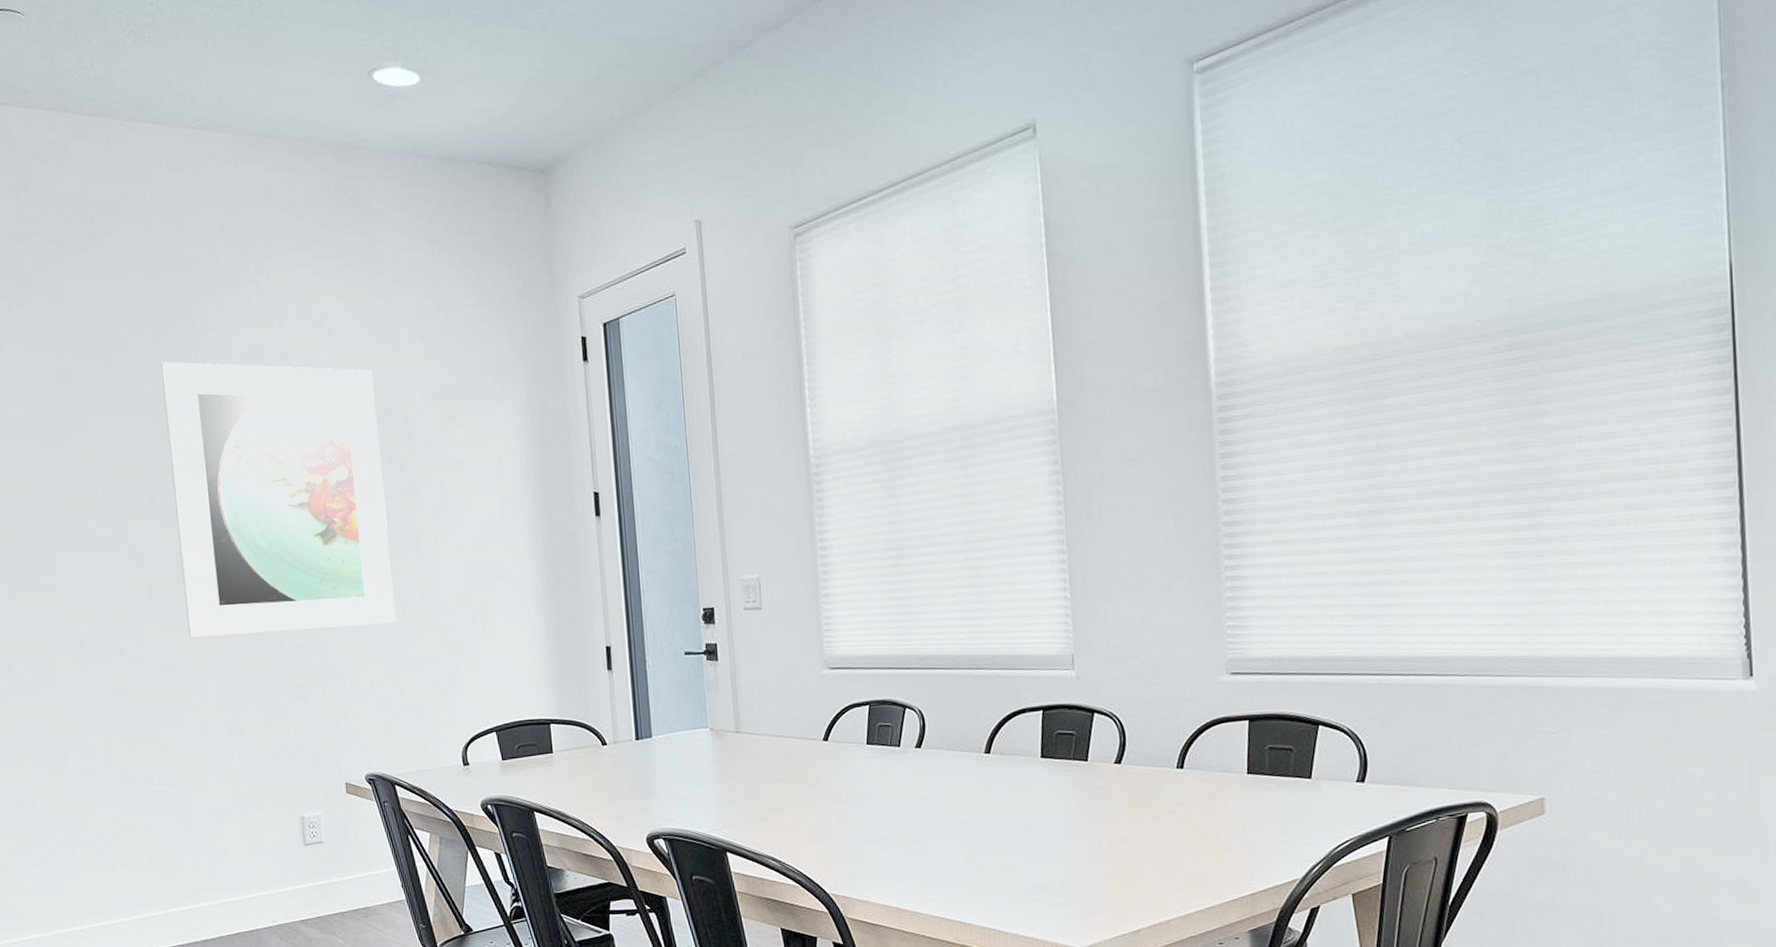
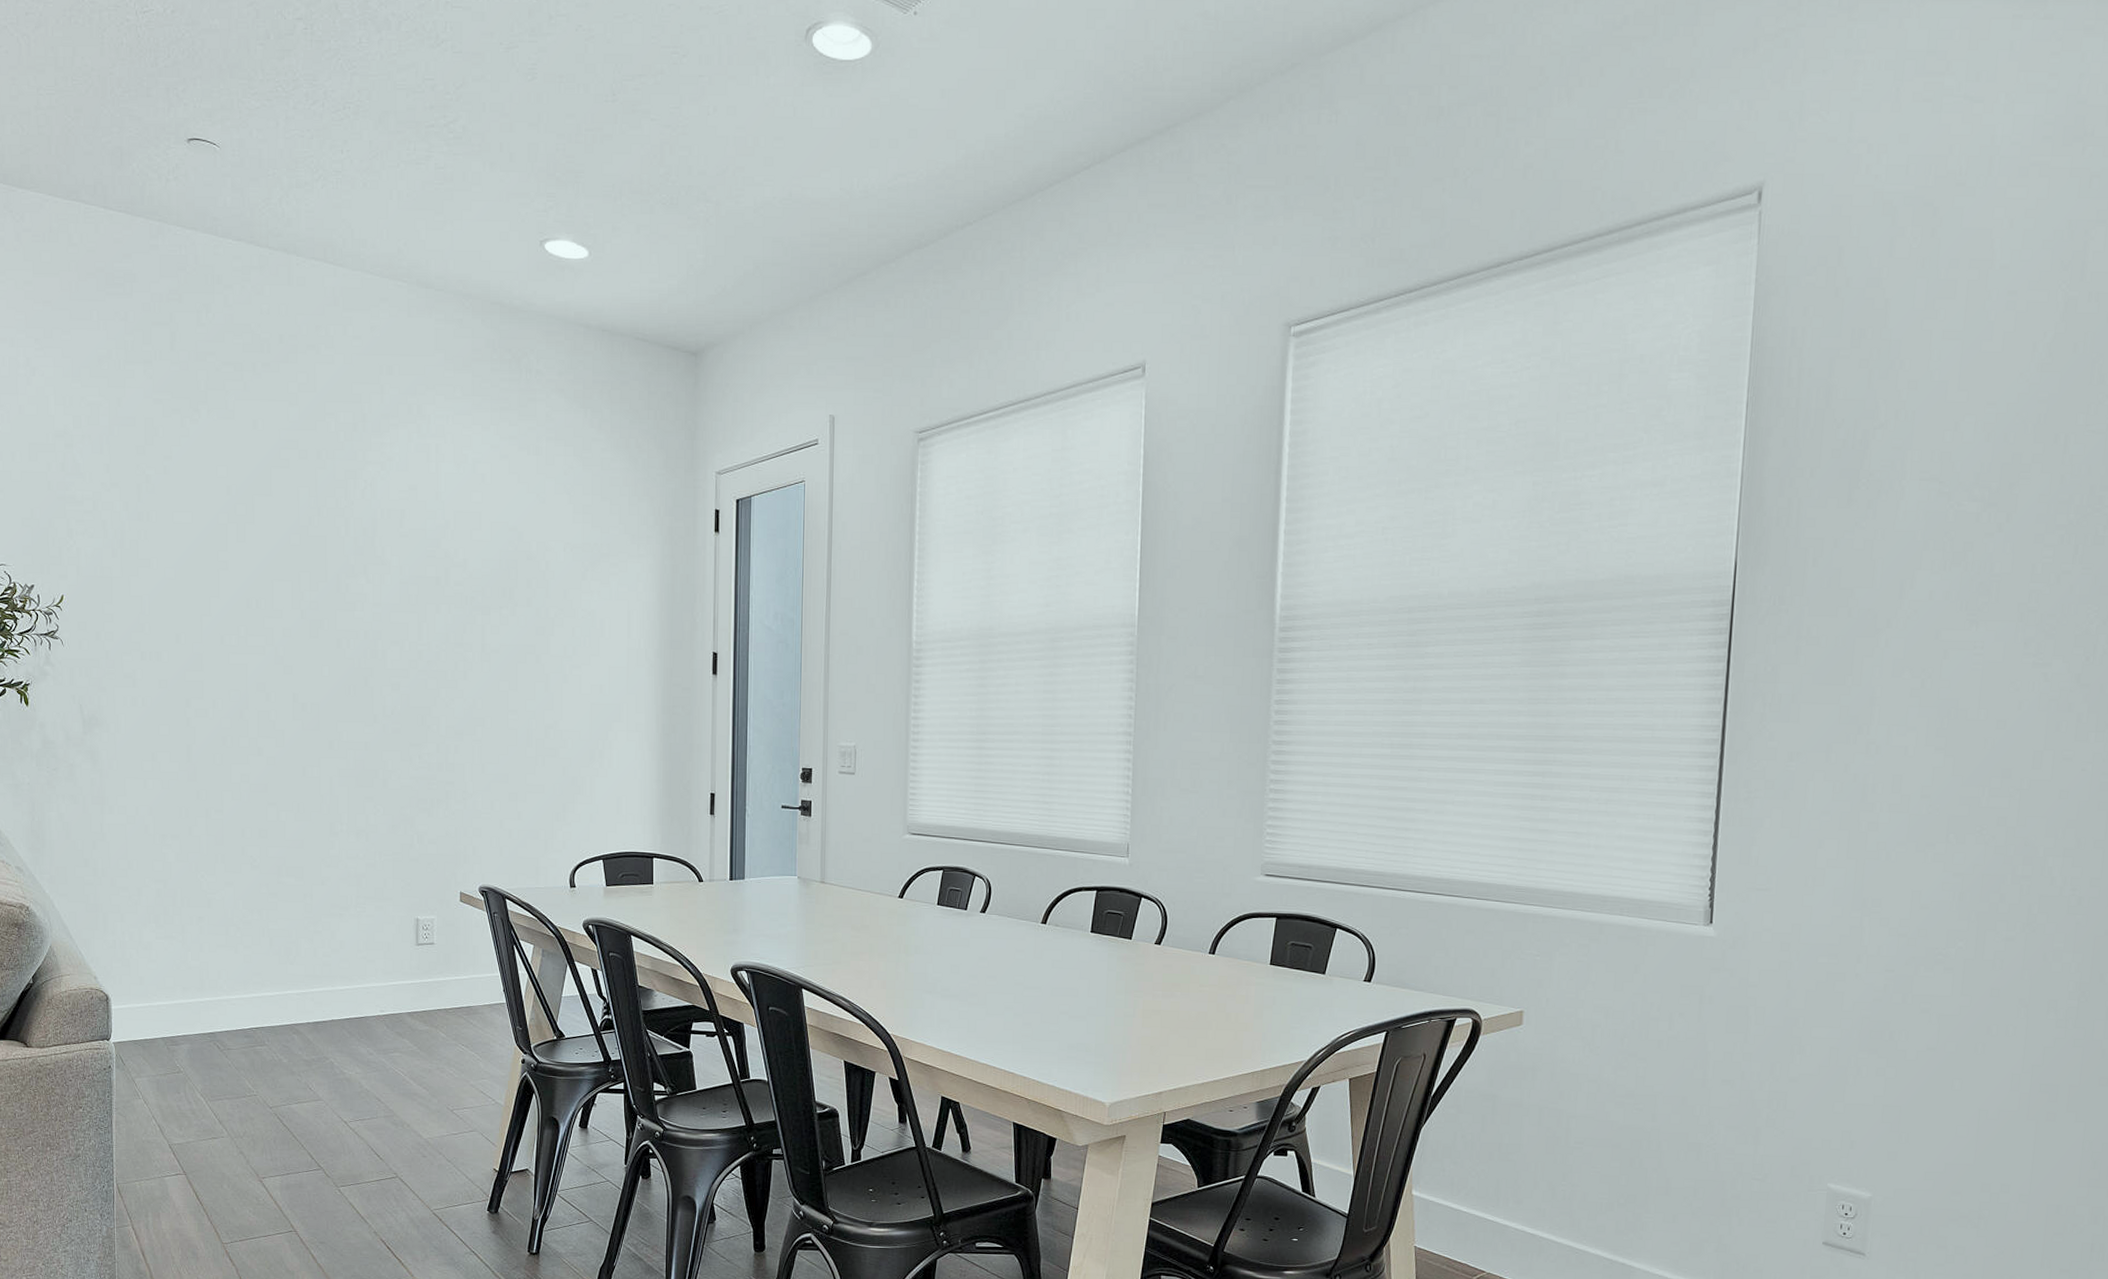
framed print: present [161,361,397,637] -> none [322,488,521,751]

